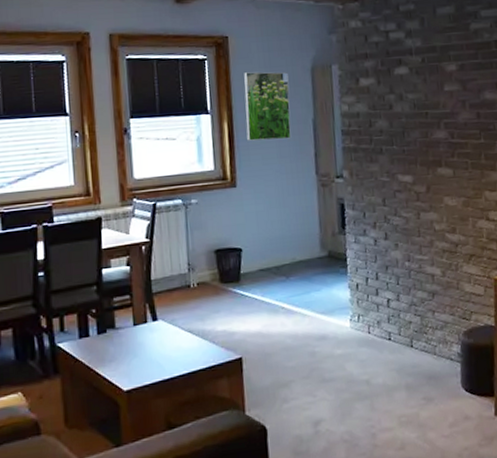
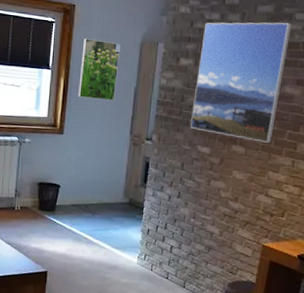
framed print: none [381,21,482,159] -> present [191,22,292,143]

